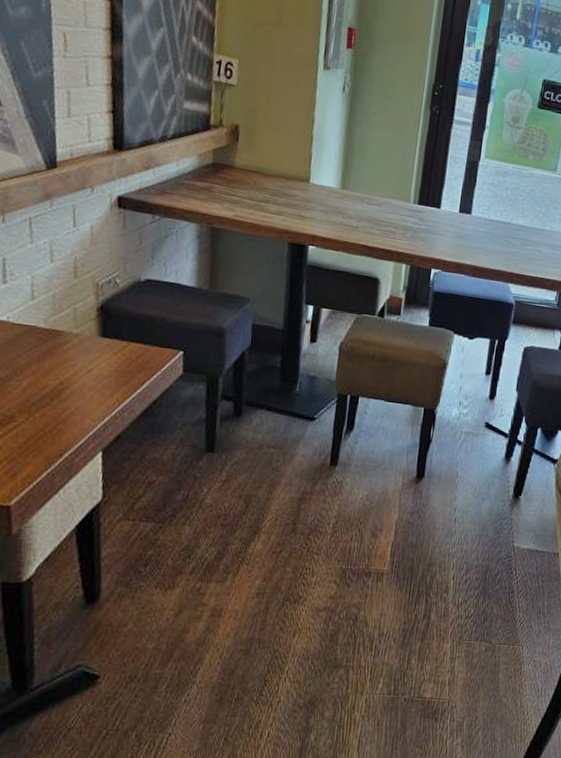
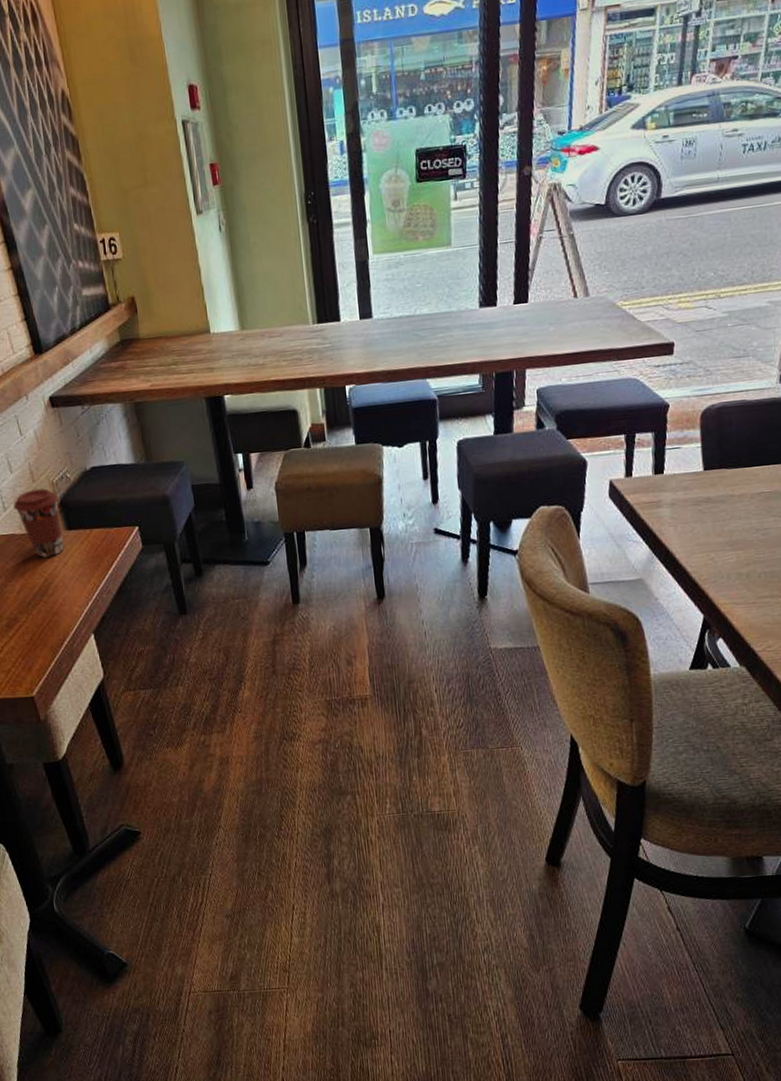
coffee cup: none [43,285,101,361] -> present [13,488,64,558]

